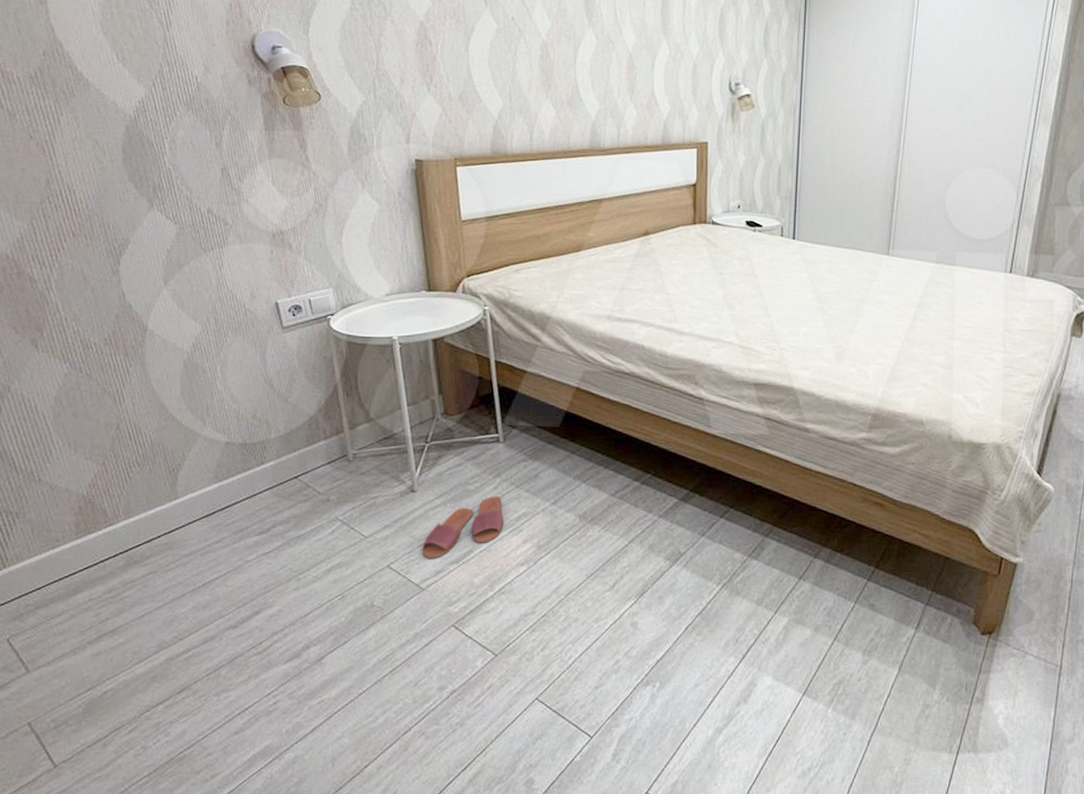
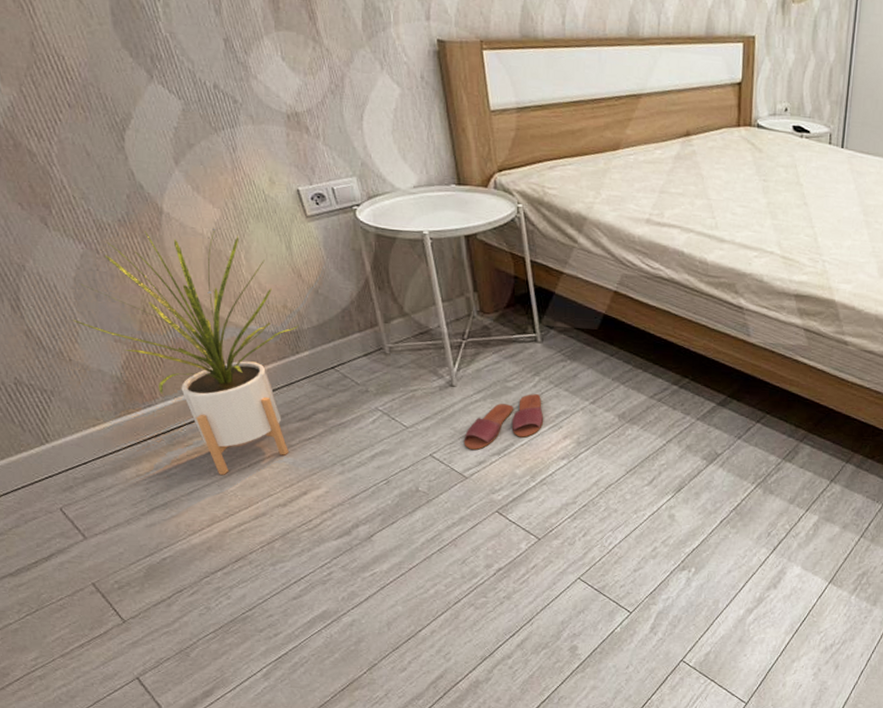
house plant: none [47,345,267,596] -> present [72,230,299,475]

